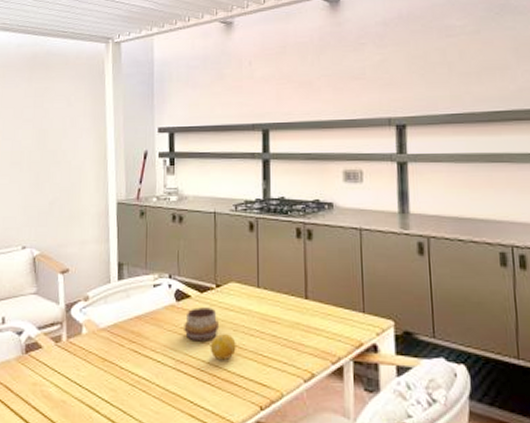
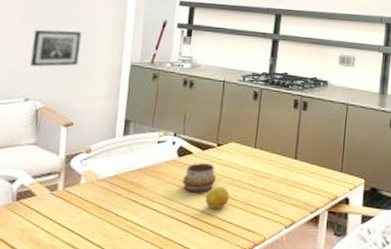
wall art: none [23,171,67,213] -> present [30,29,82,67]

